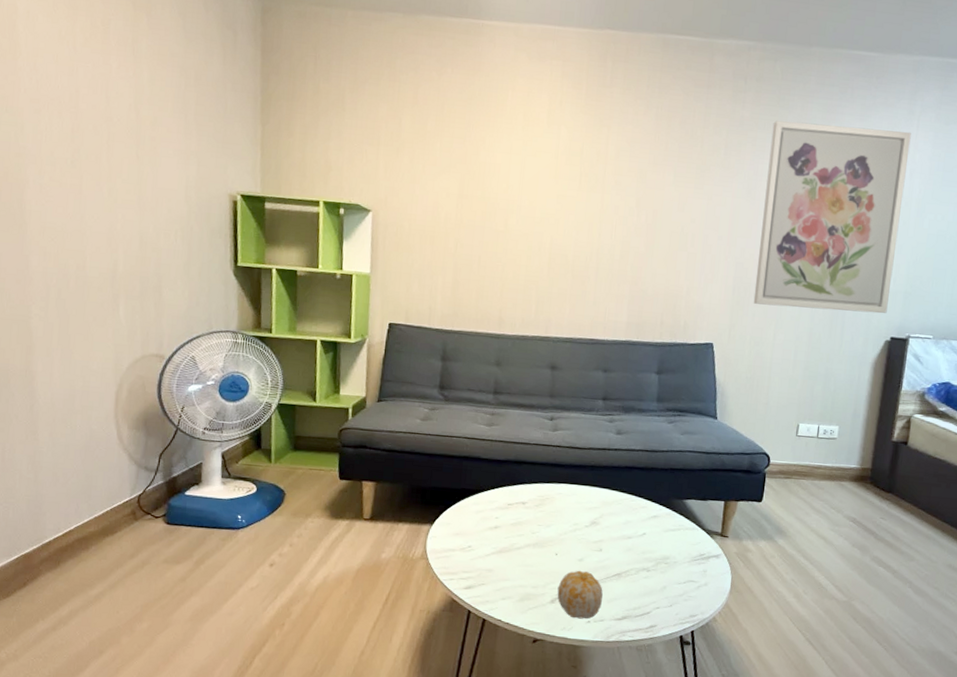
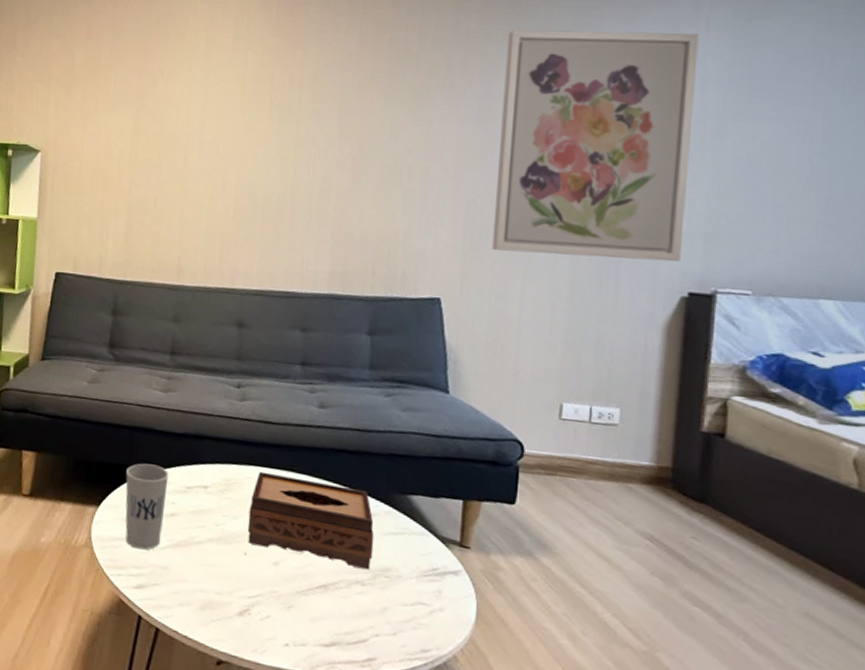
cup: none [455,486,493,558] -> present [125,463,169,550]
fruit: present [557,570,603,619] -> none [246,576,305,642]
tissue box: none [558,488,658,560] -> present [247,471,374,570]

